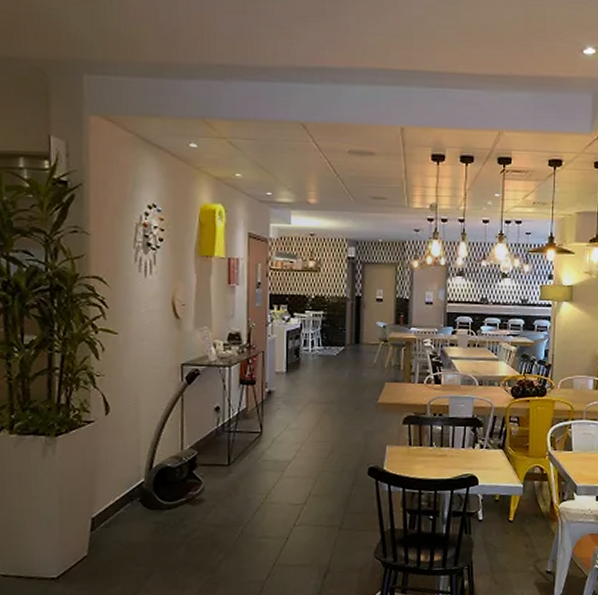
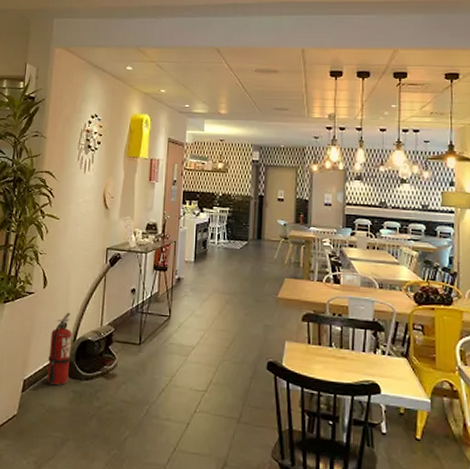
fire extinguisher: none [120,439,148,518] -> present [47,312,72,385]

